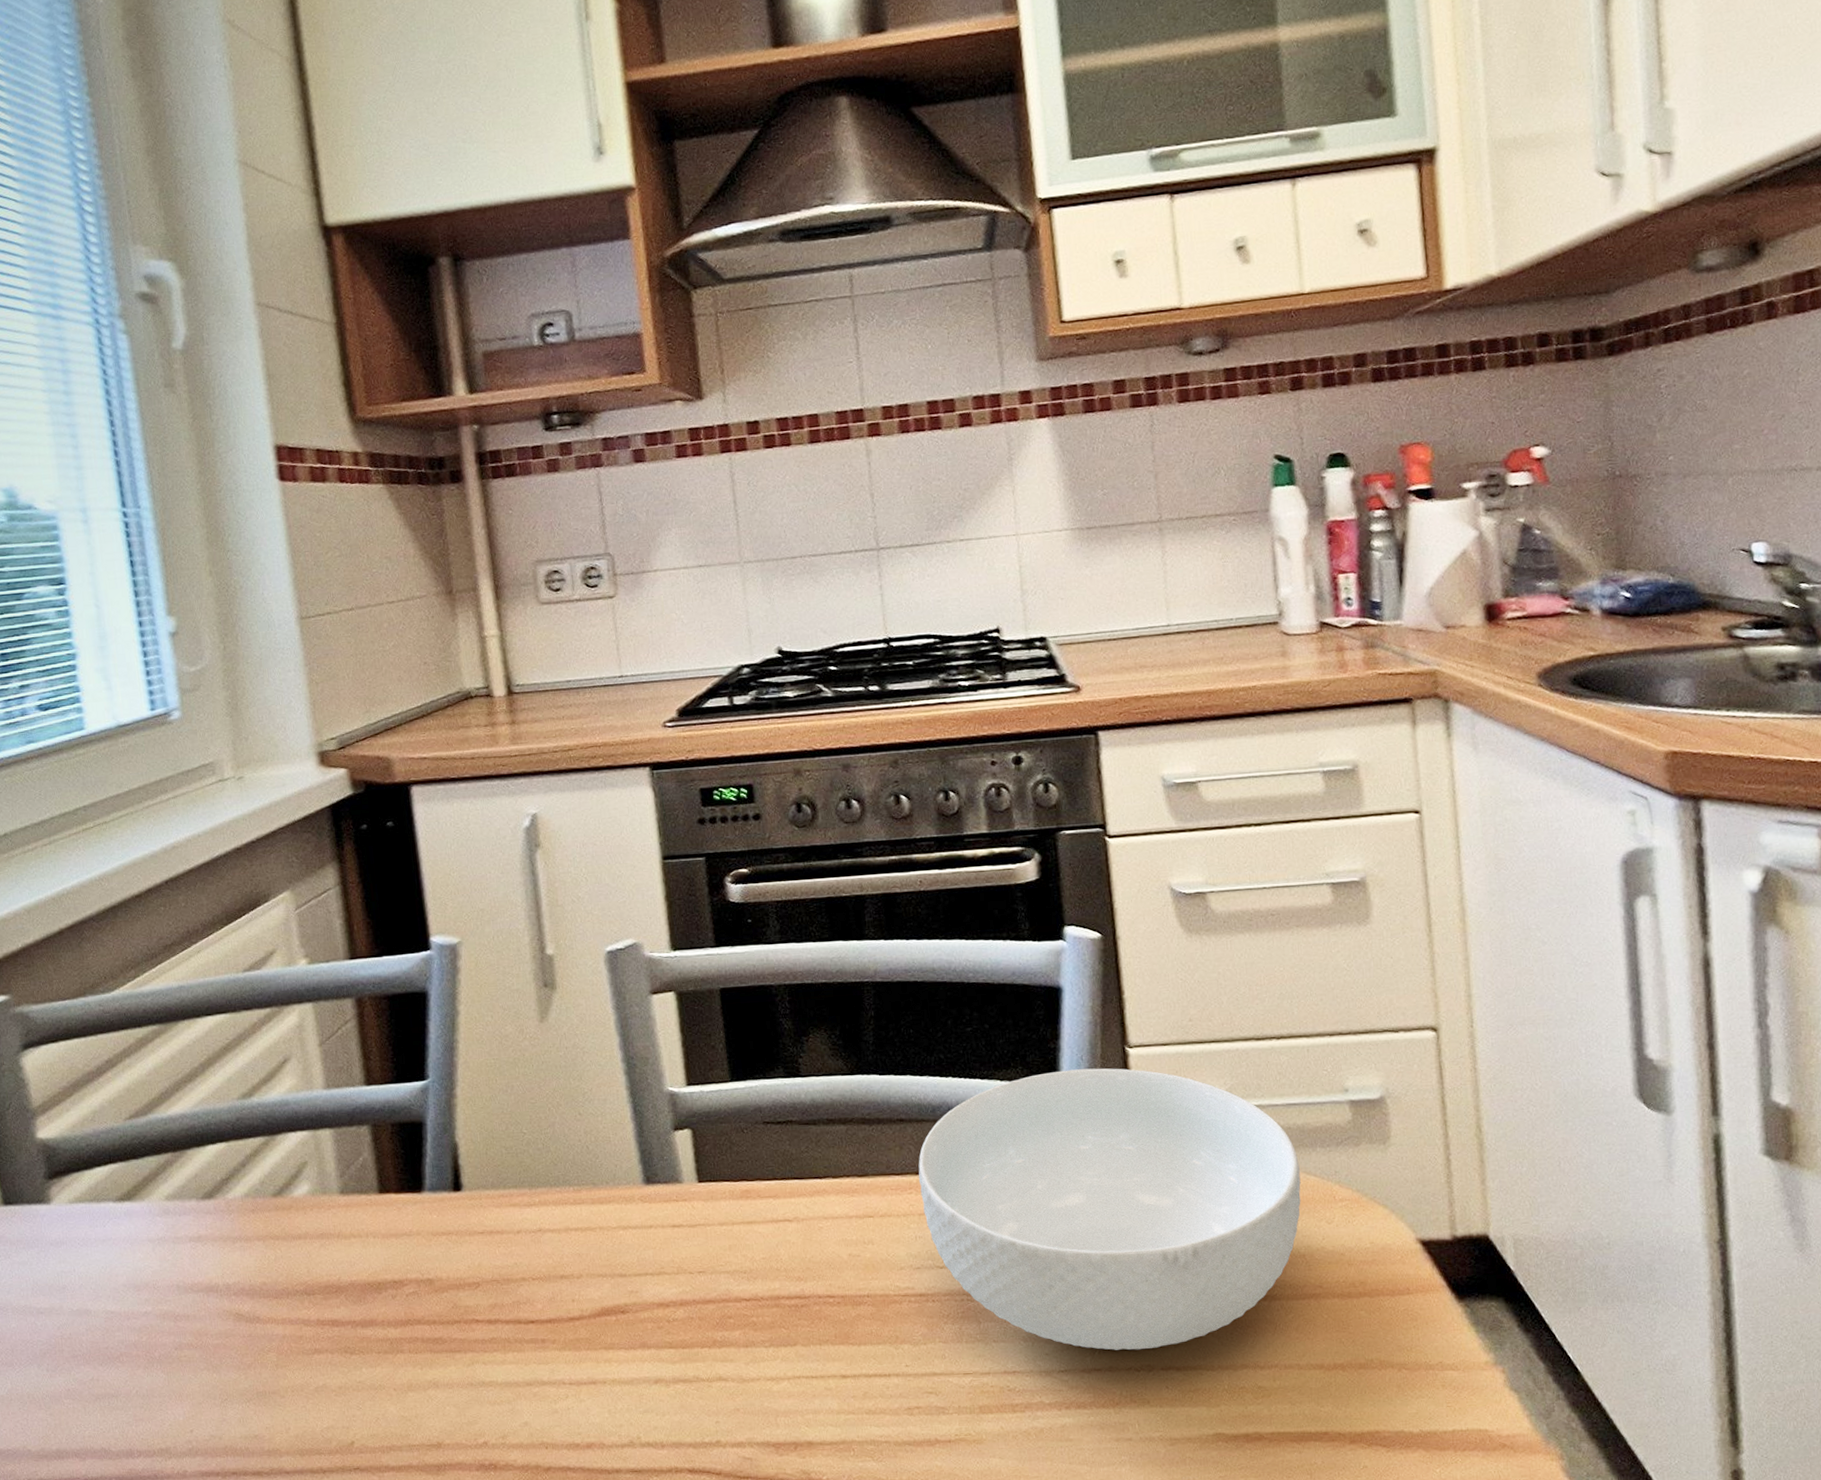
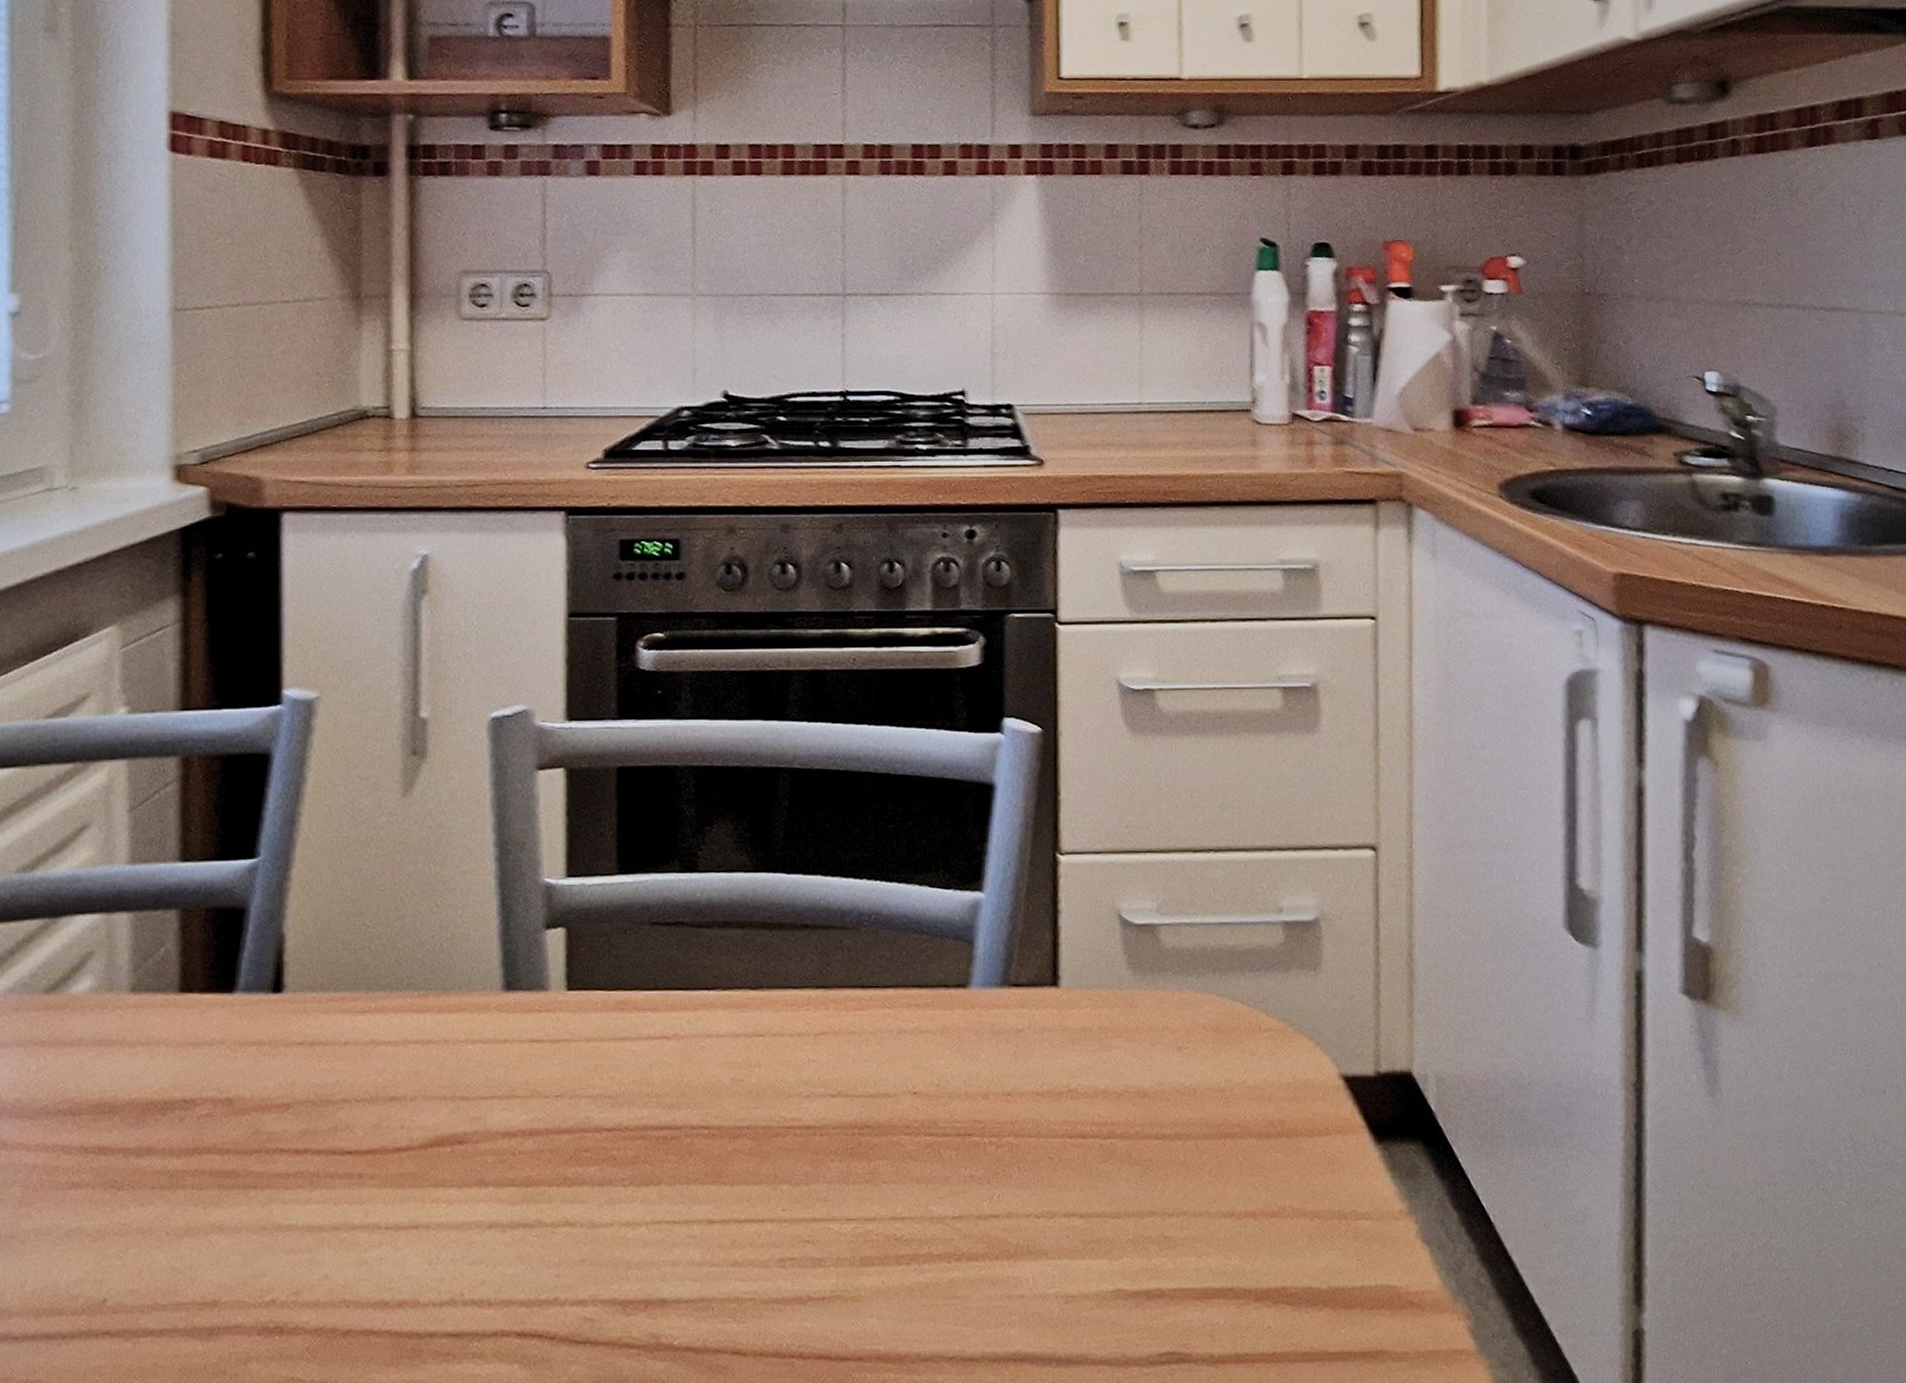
cereal bowl: present [918,1068,1301,1350] -> none [818,875,1227,1194]

